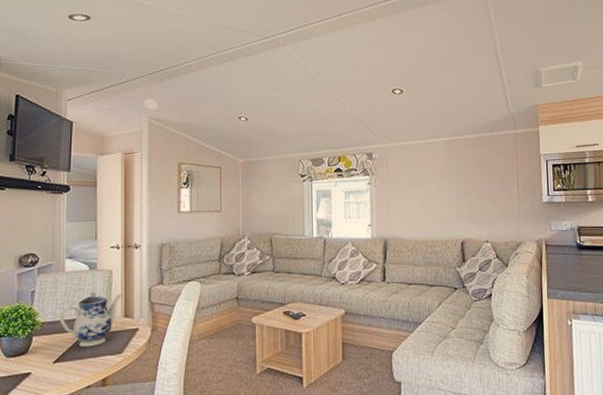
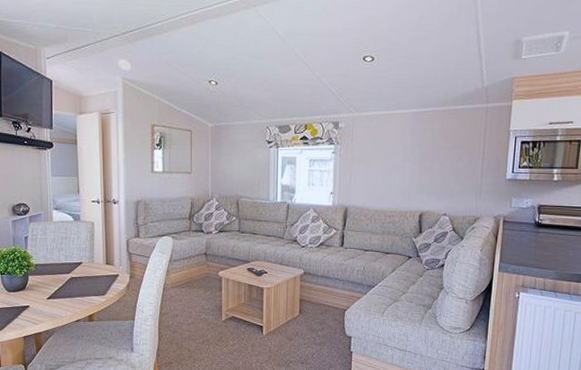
teapot: present [59,289,122,348] -> none [50,238,103,288]

